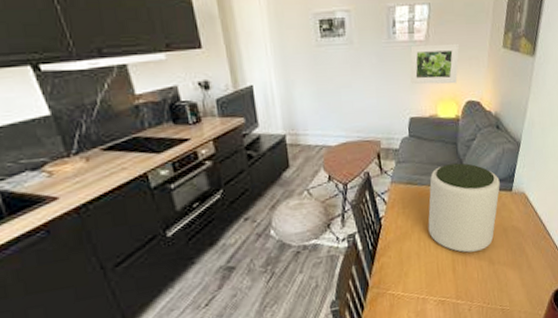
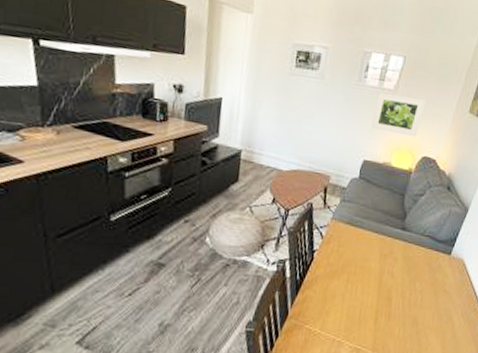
plant pot: present [428,163,500,253] -> none [358,213,440,307]

